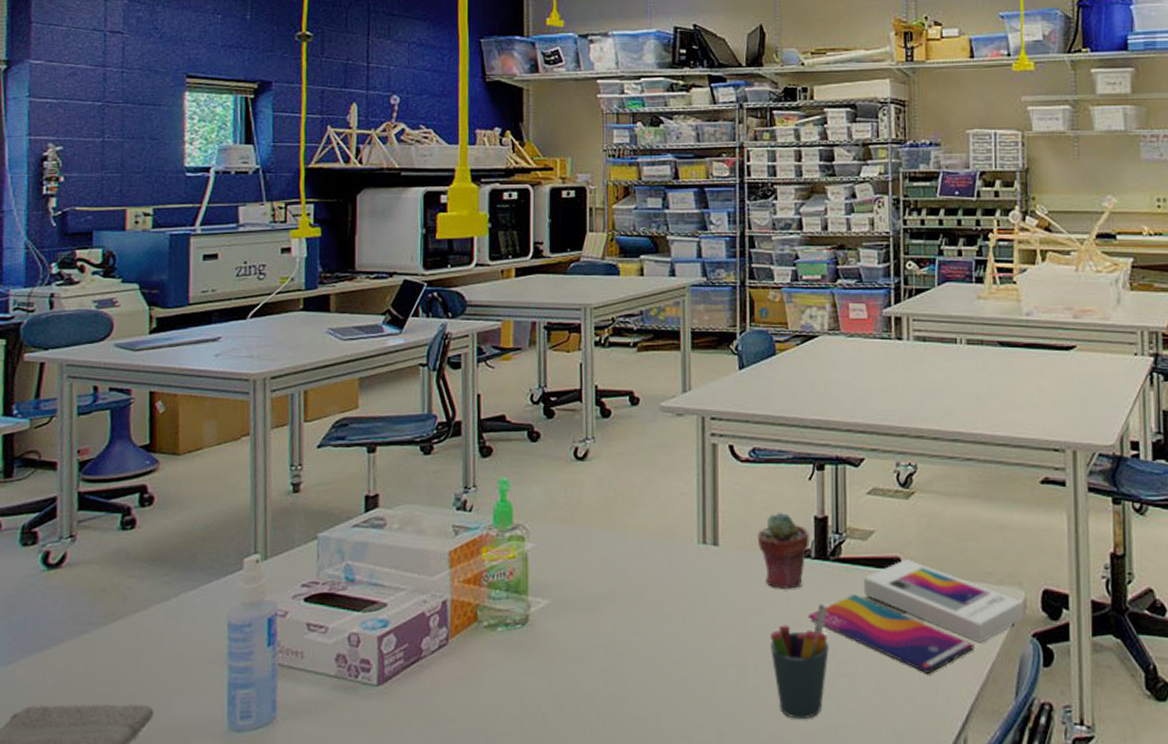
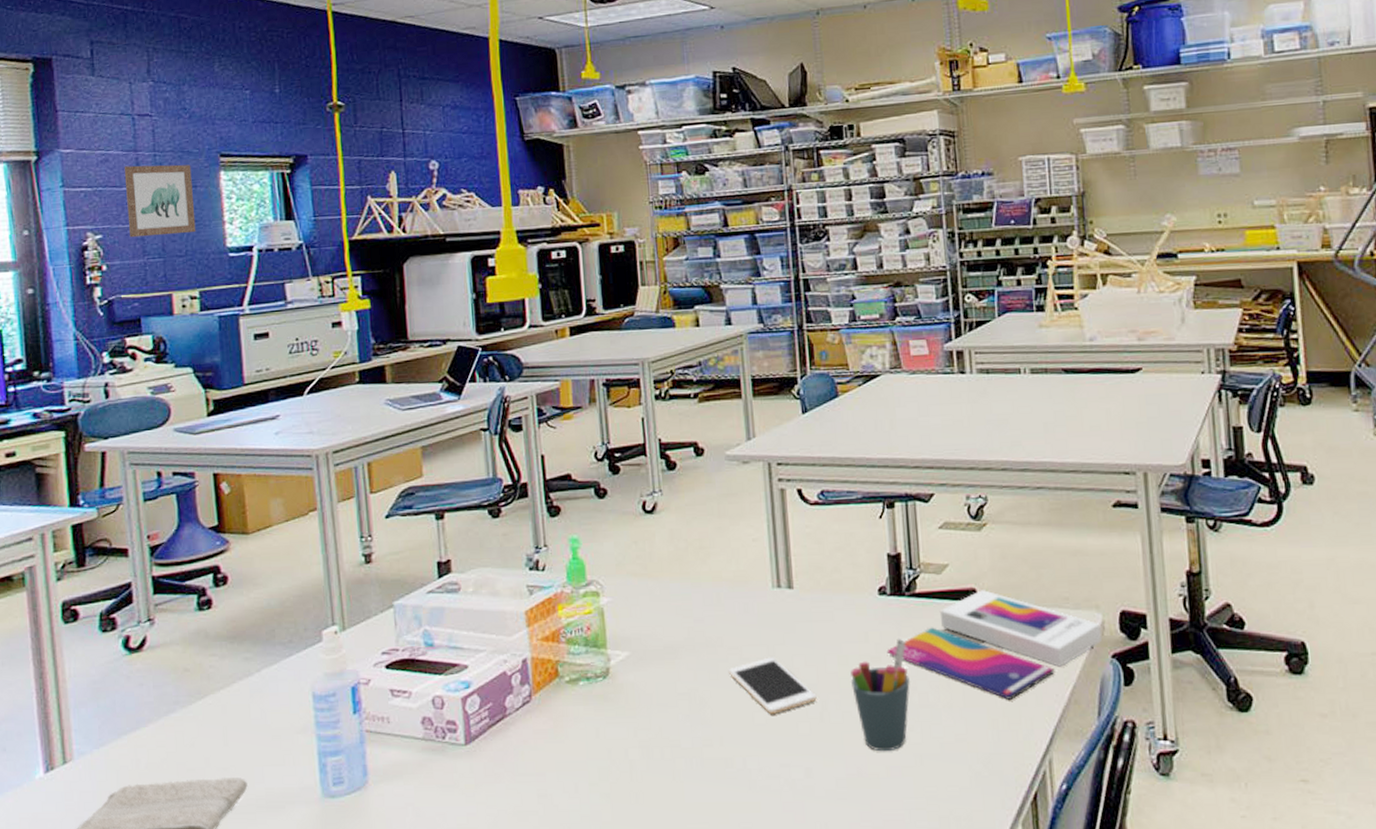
wall art: none [89,80,157,151] -> present [124,164,196,238]
cell phone: none [649,614,735,674] -> present [729,657,817,715]
potted succulent: present [757,512,811,589] -> none [831,551,885,627]

